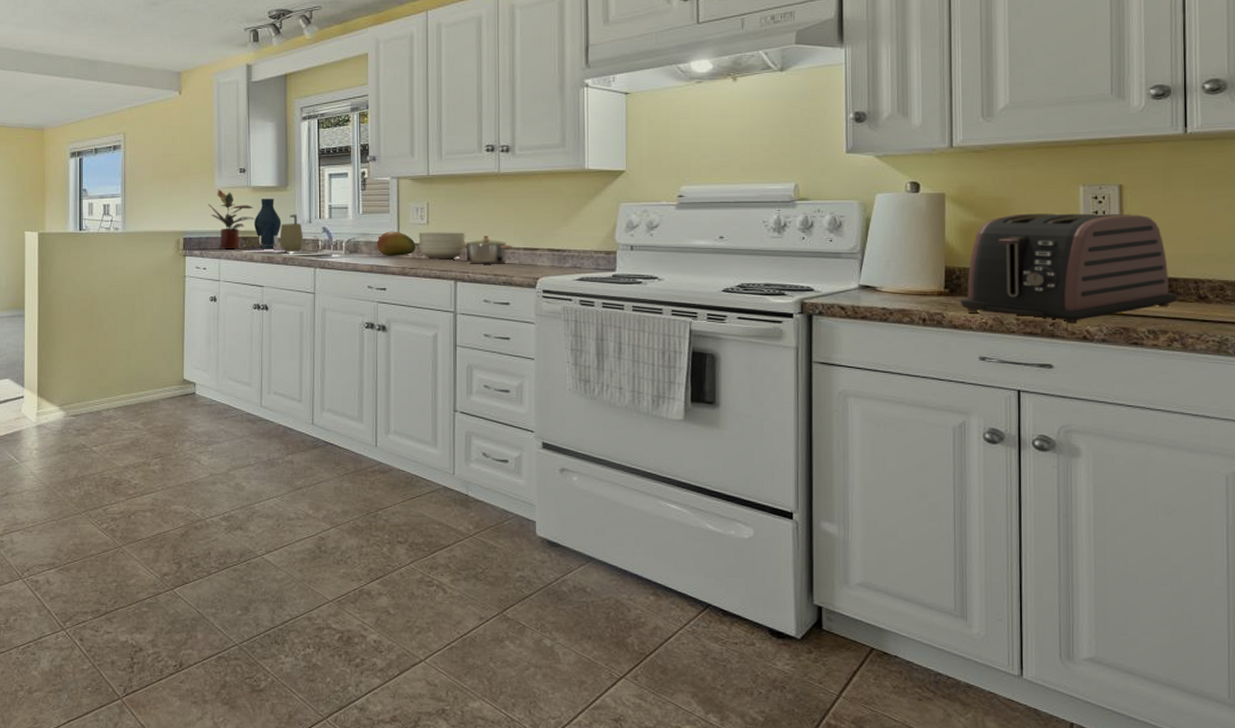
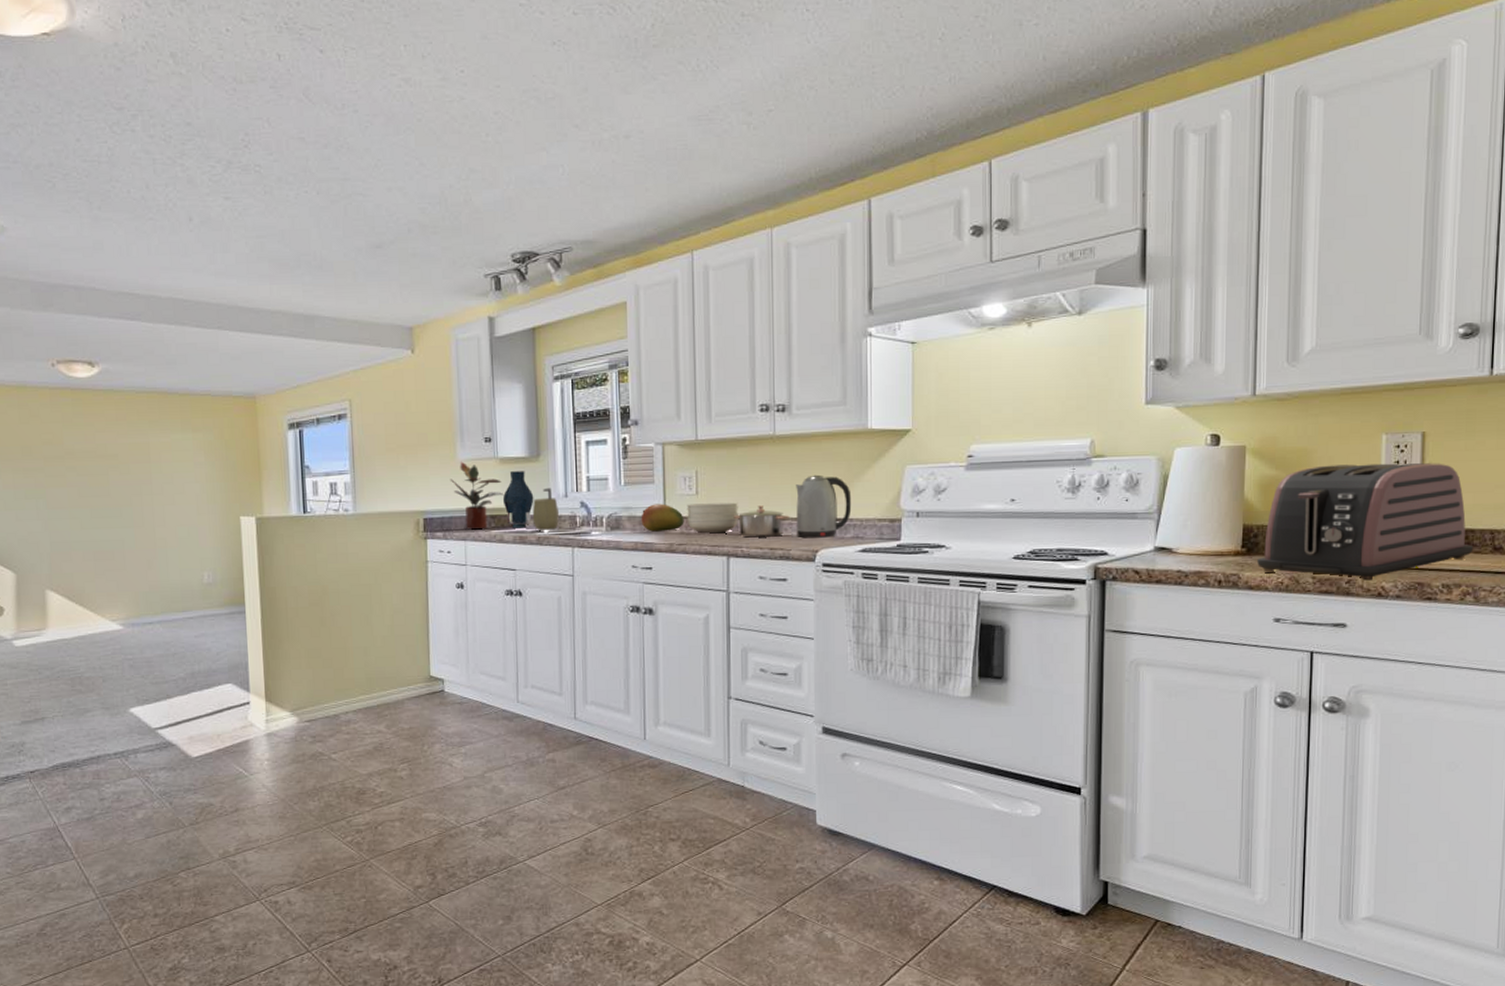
kettle: none [518,209,570,266] -> present [796,474,852,538]

